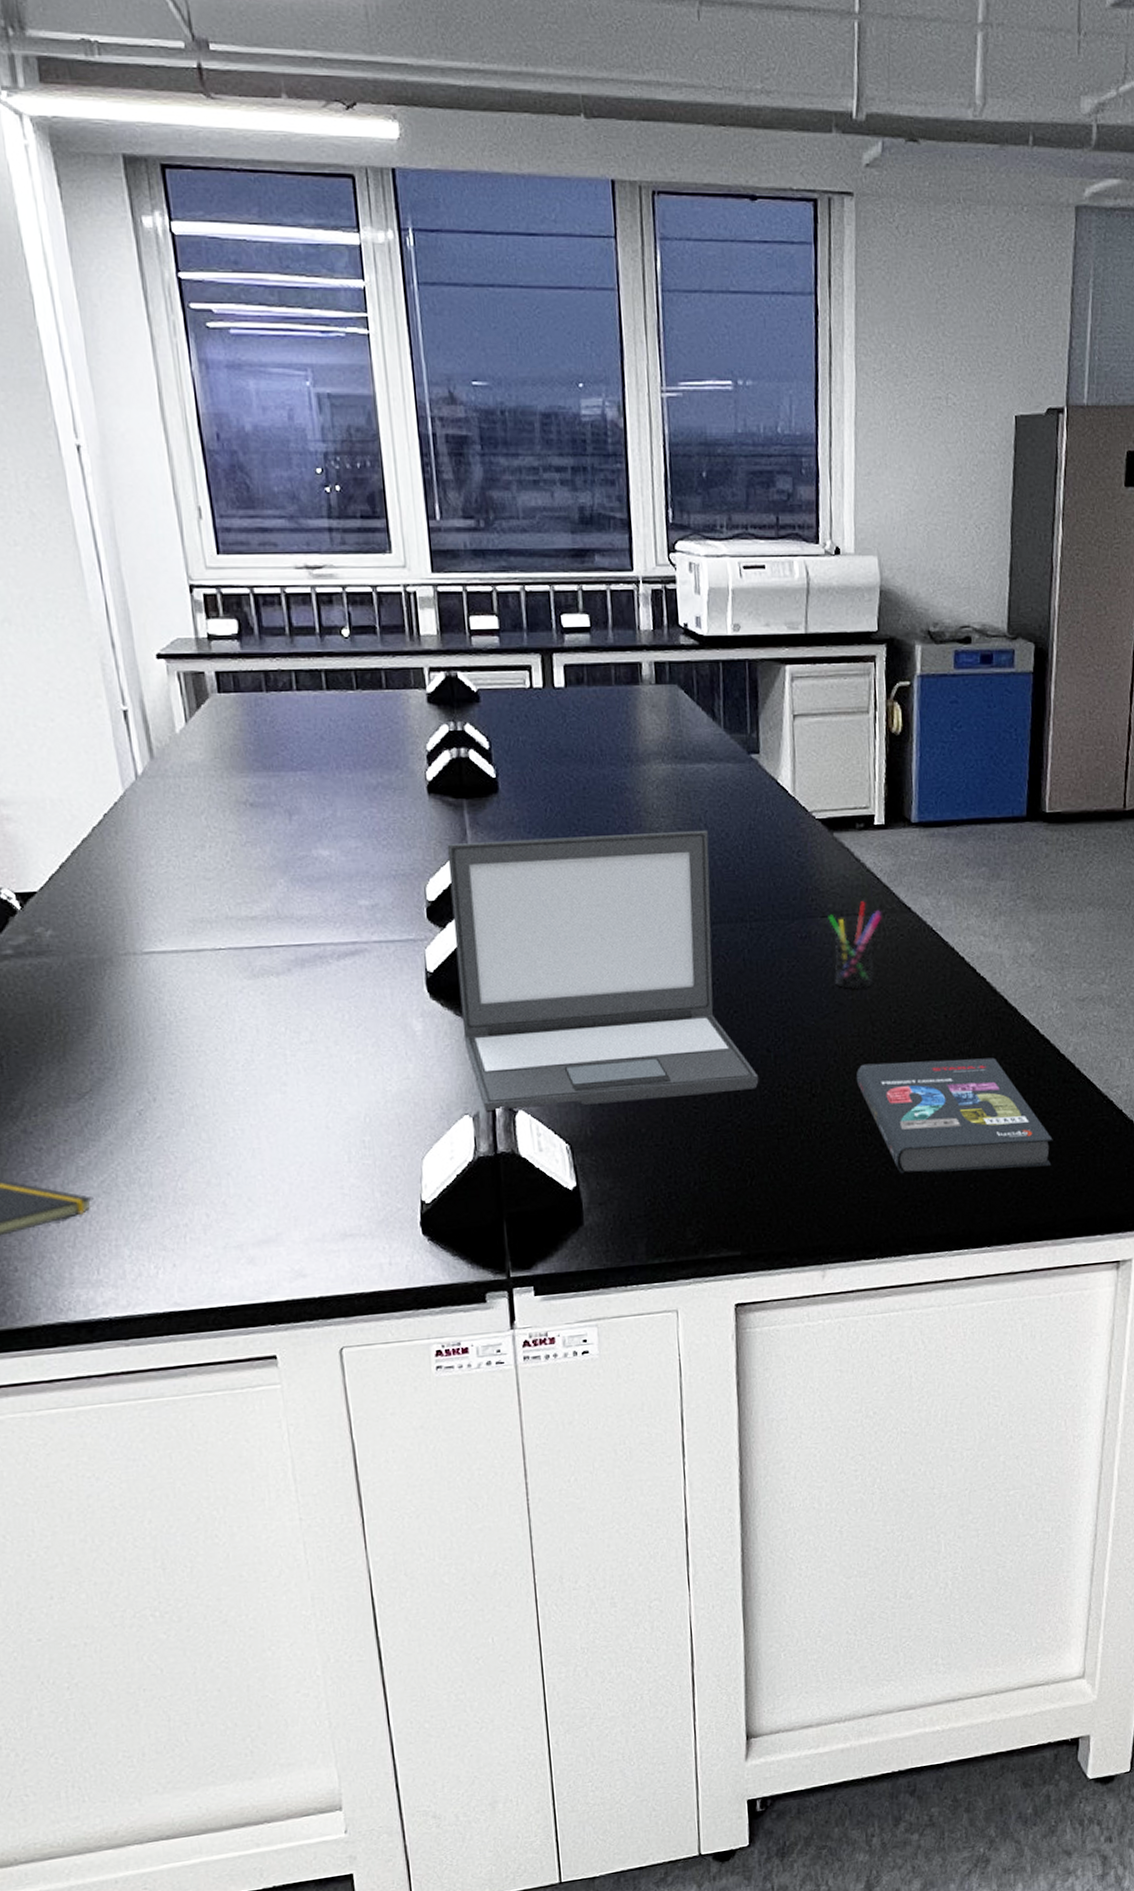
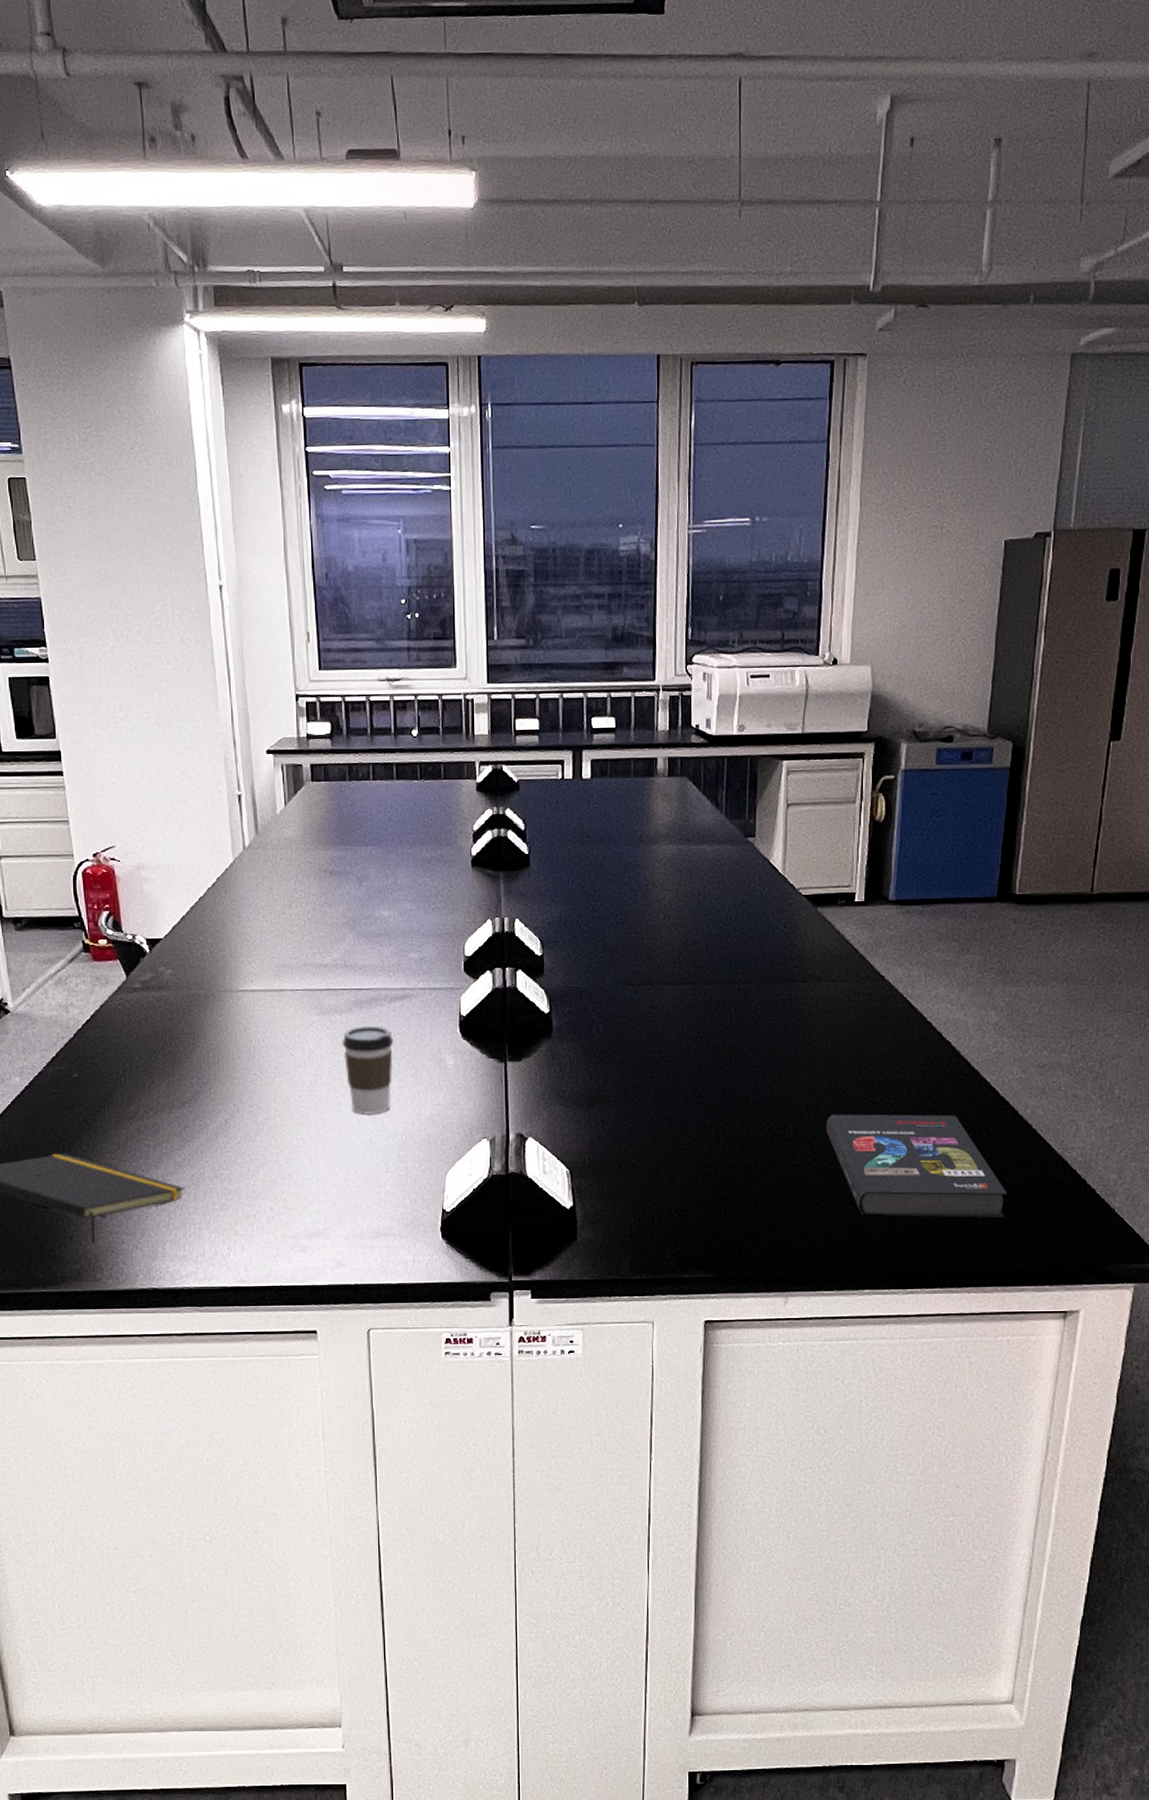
coffee cup: none [281,988,349,1096] -> present [342,1026,394,1116]
laptop: present [446,829,759,1111] -> none [484,902,738,1136]
pen holder: present [828,901,882,990] -> none [808,969,858,1048]

